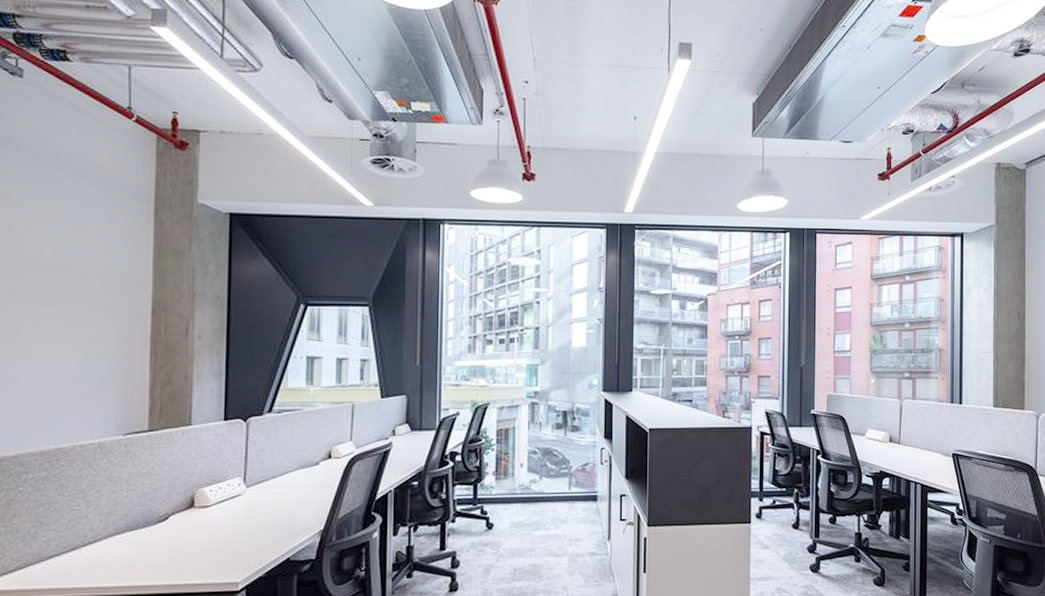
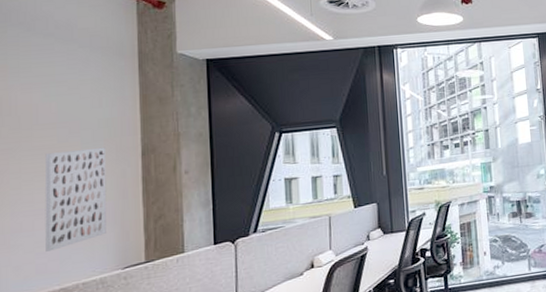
wall art: none [42,299,113,406] -> present [44,146,107,252]

